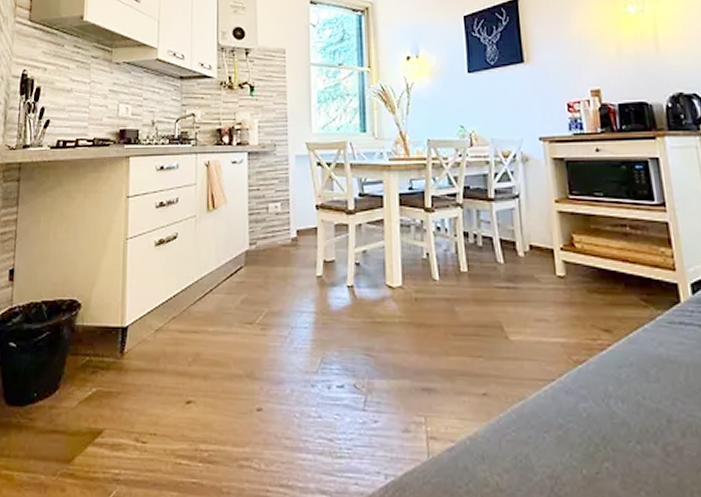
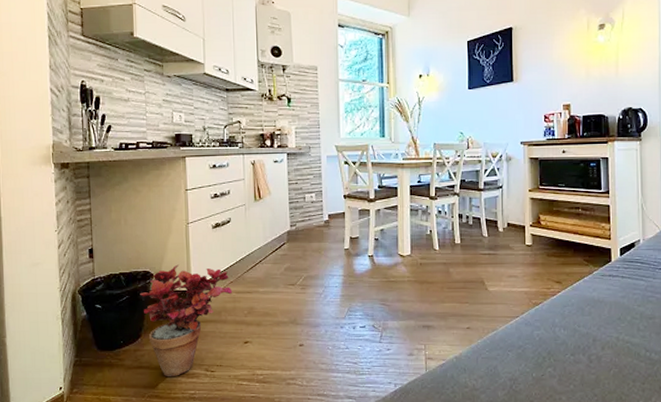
potted plant: none [63,292,176,448] -> present [140,264,233,377]

